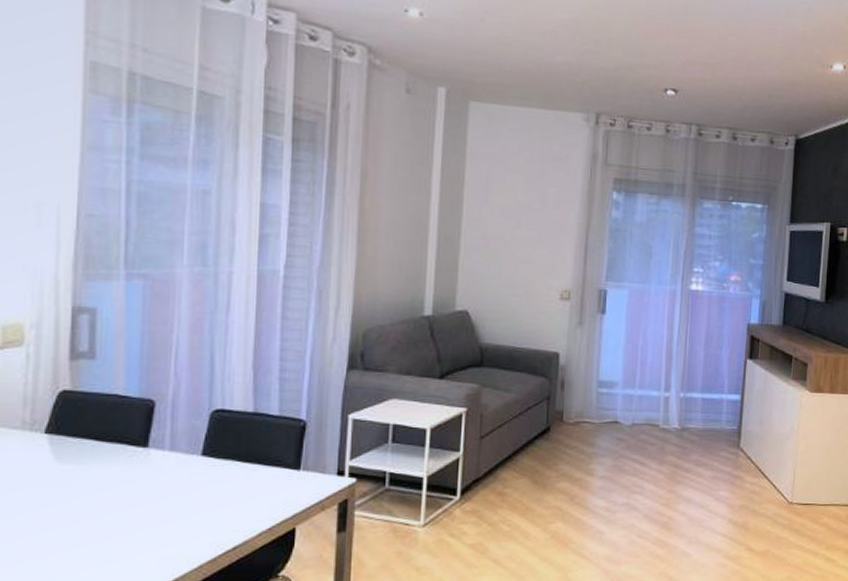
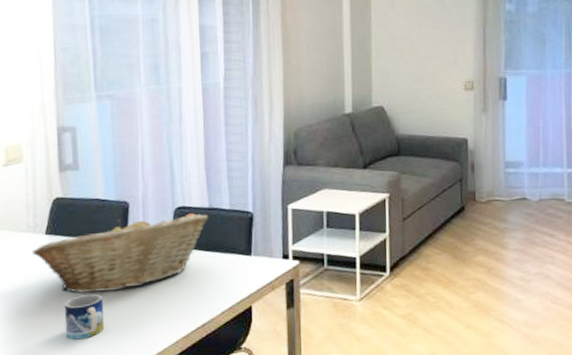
fruit basket: none [25,418,251,506] -> present [32,213,208,294]
mug: none [59,506,112,560] -> present [64,293,105,340]

